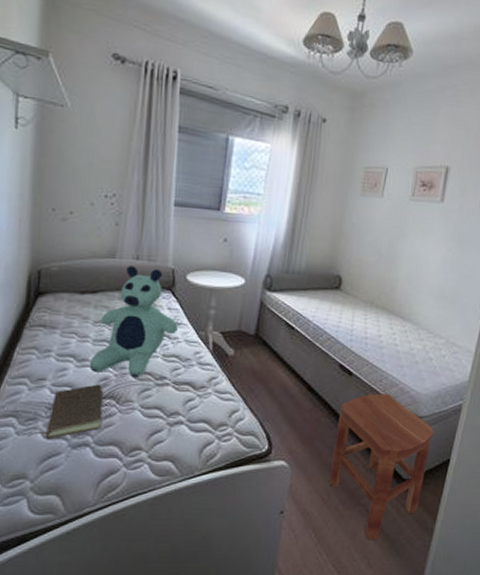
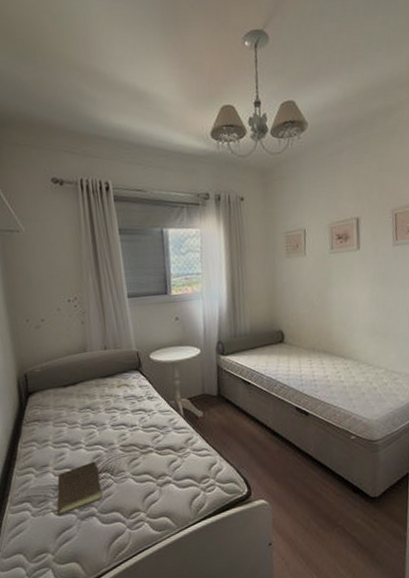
bear: present [89,266,178,378] -> none [81,354,151,452]
stool: present [329,393,433,539] -> none [304,425,390,555]

